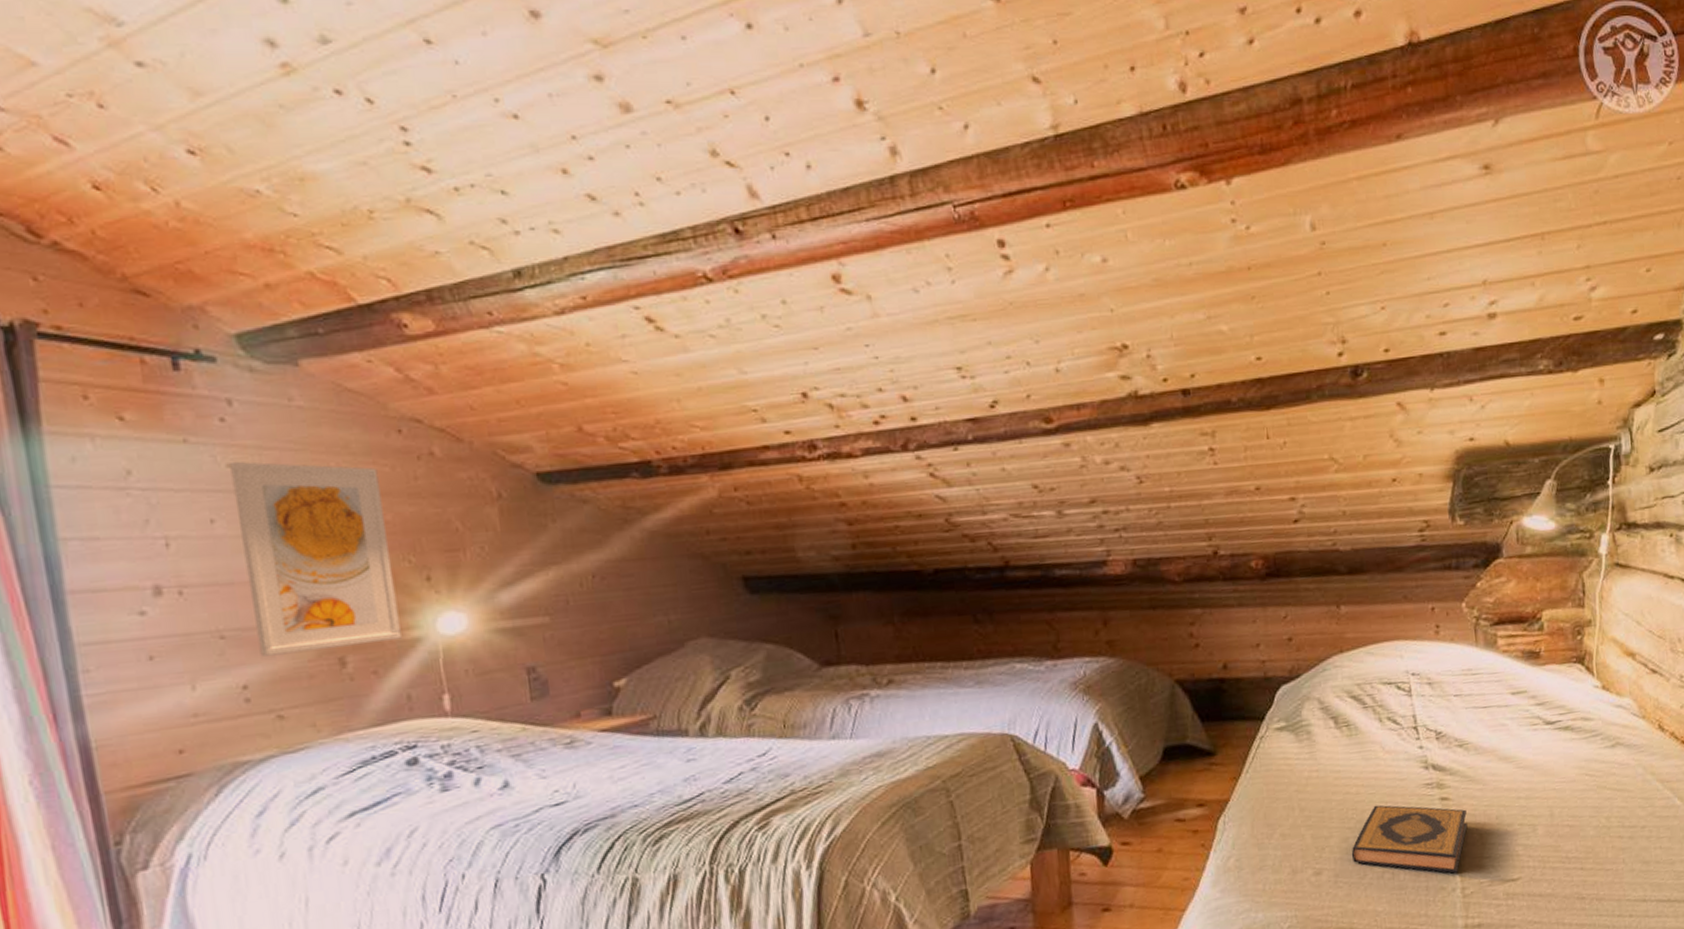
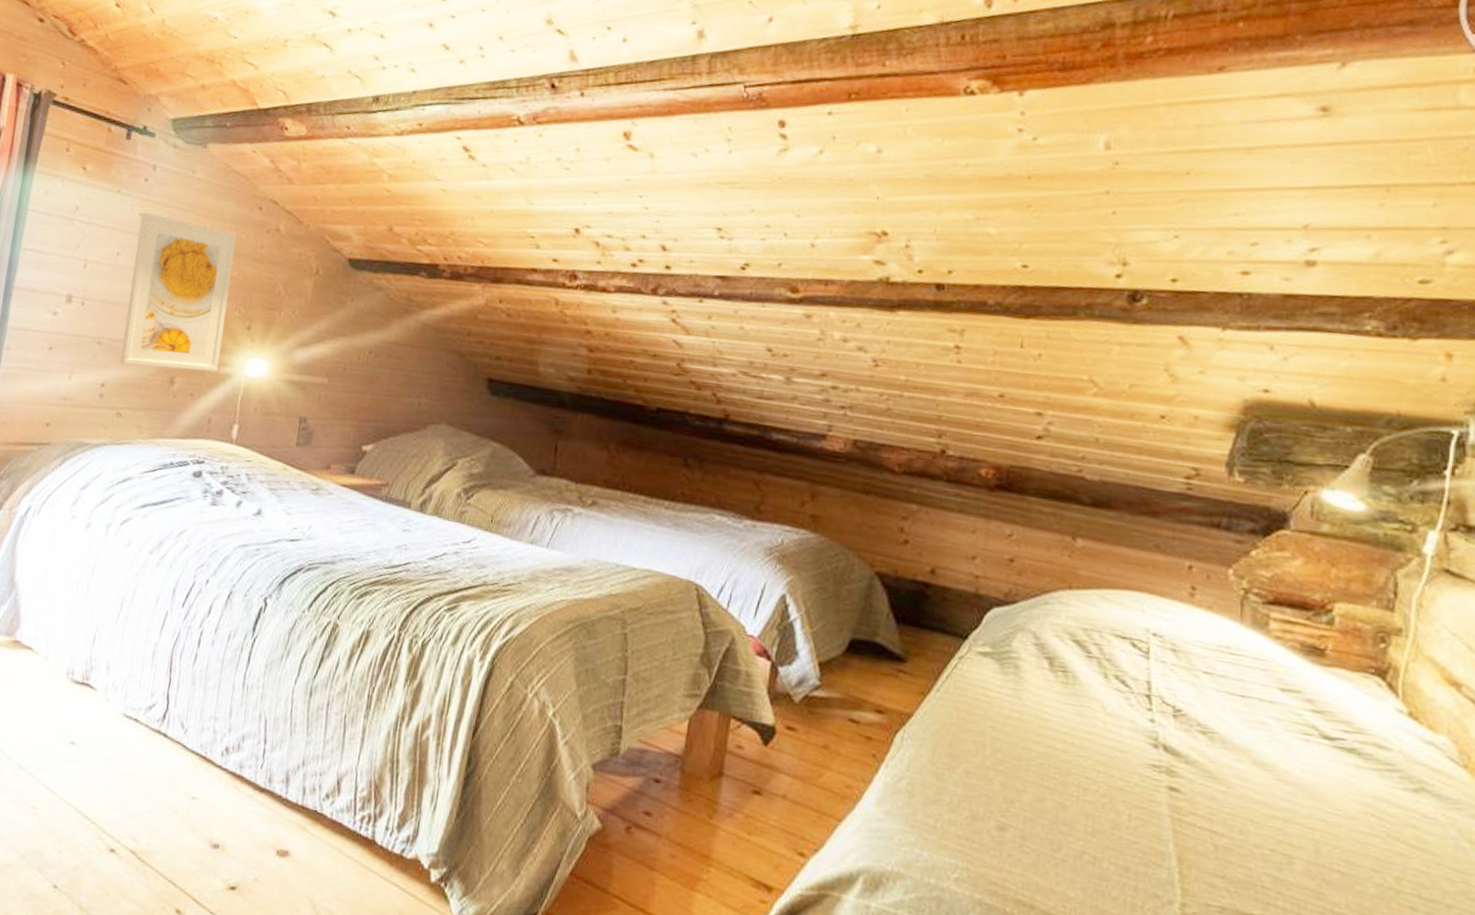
hardback book: present [1351,805,1468,874] -> none [1045,771,1200,883]

